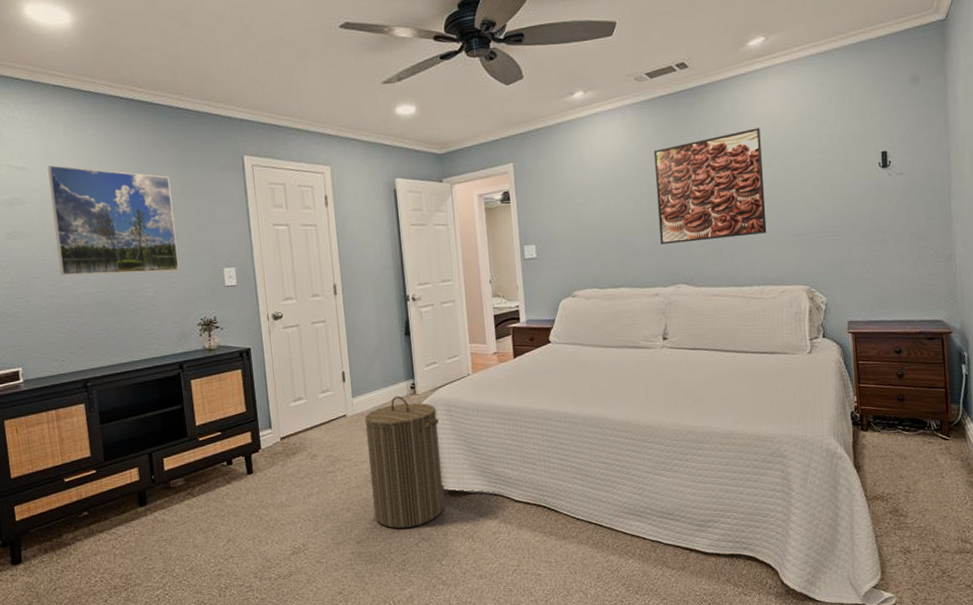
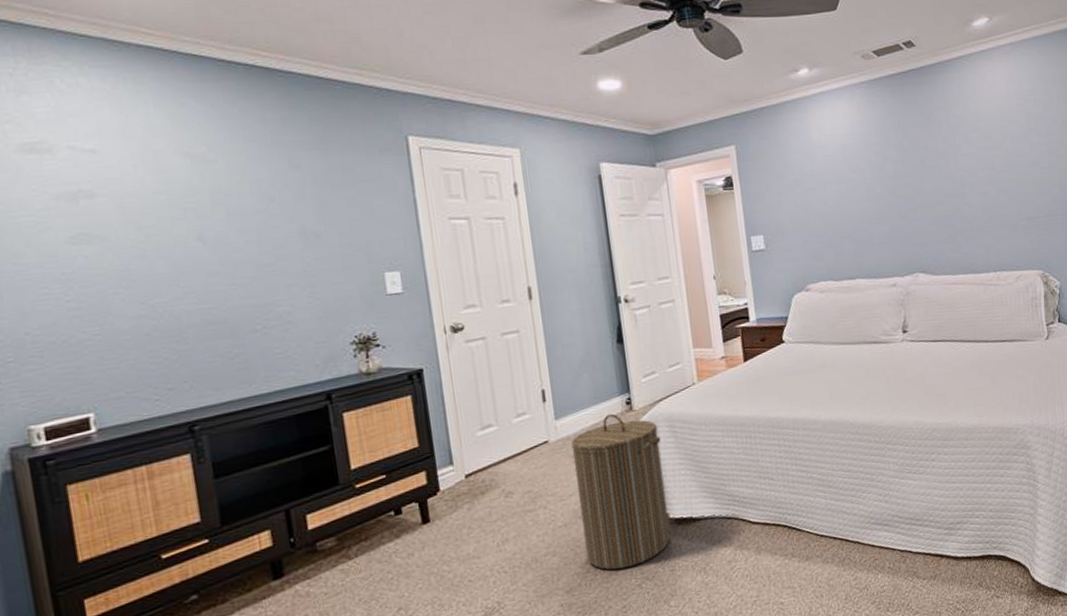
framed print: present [47,165,179,276] -> none [130,147,324,289]
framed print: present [654,128,767,244] -> none [884,110,1000,231]

